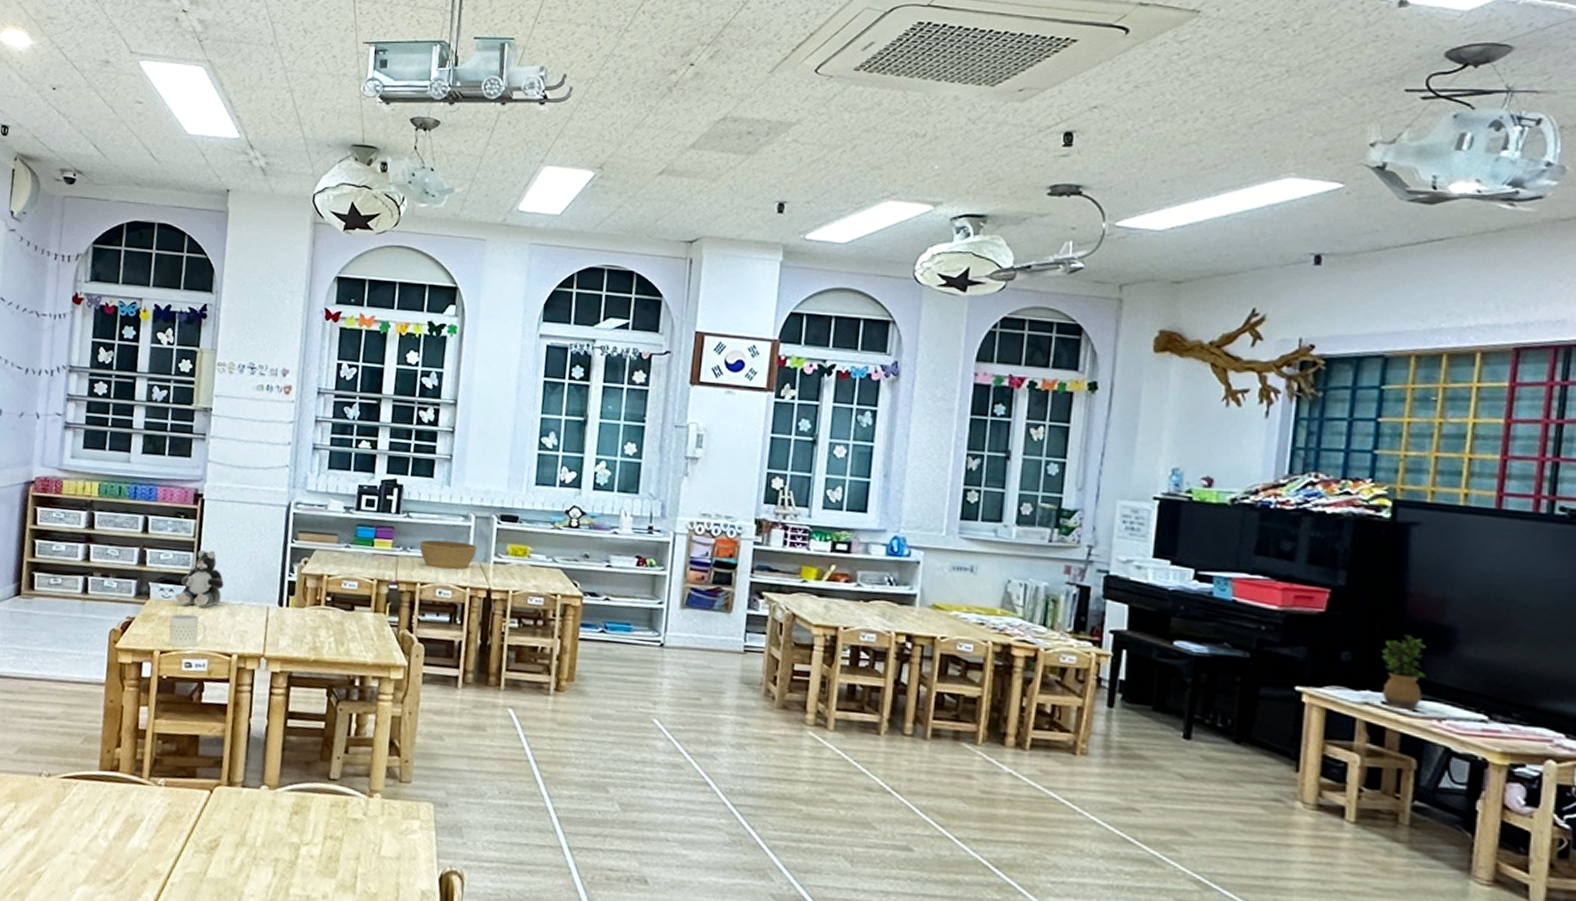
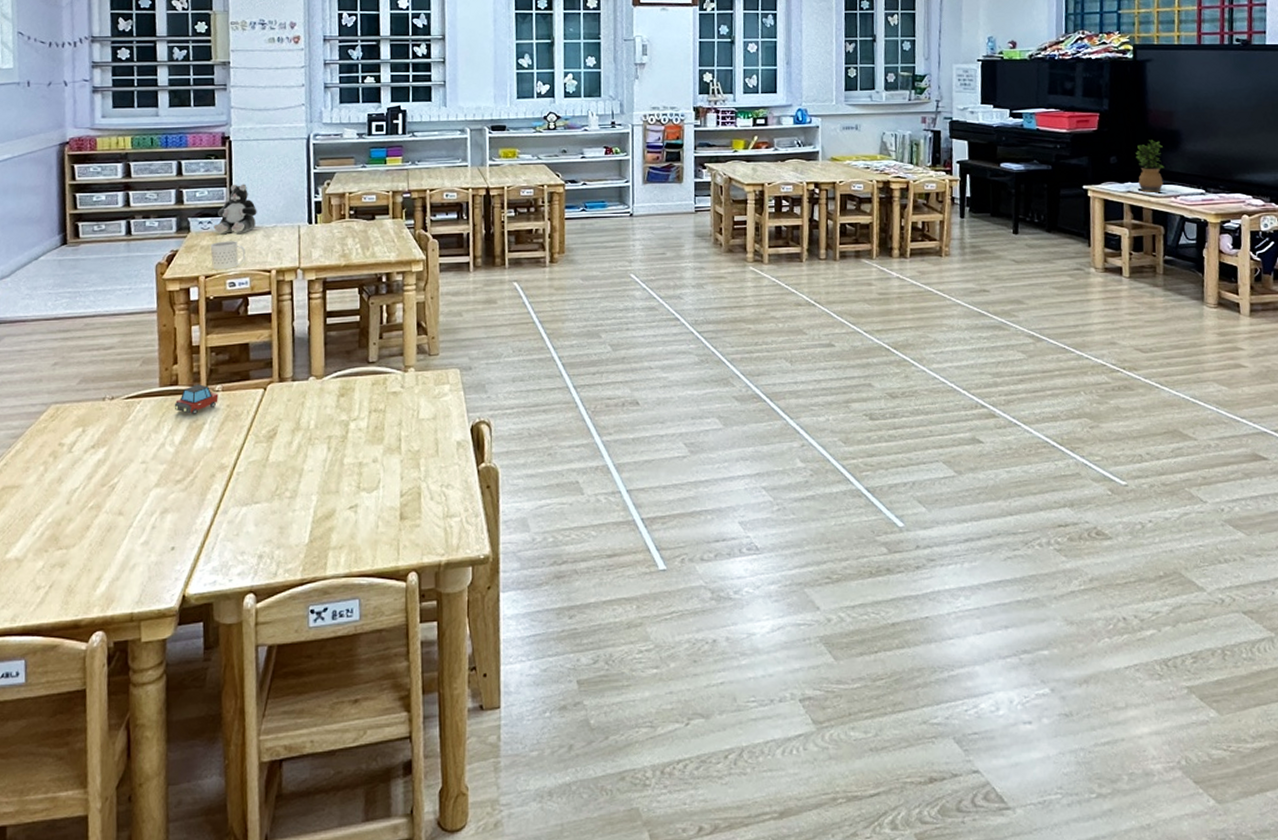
toy car: none [112,773,161,809] -> present [174,384,219,415]
basket: present [419,539,477,570] -> none [425,152,474,176]

